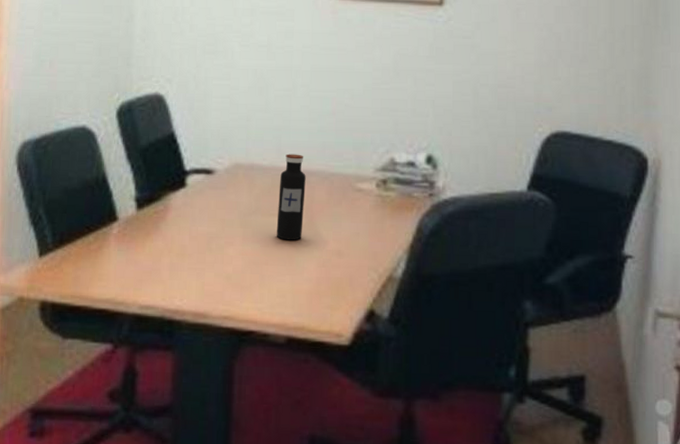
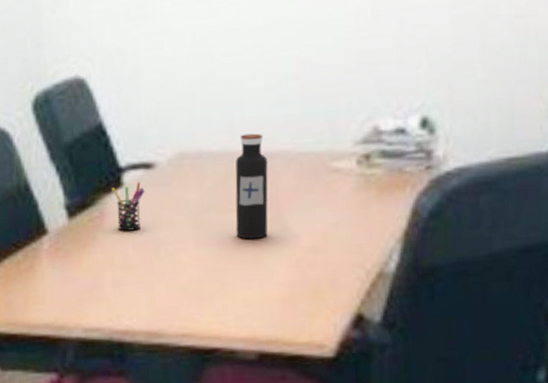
pen holder: none [176,183,204,225] -> present [112,181,145,231]

